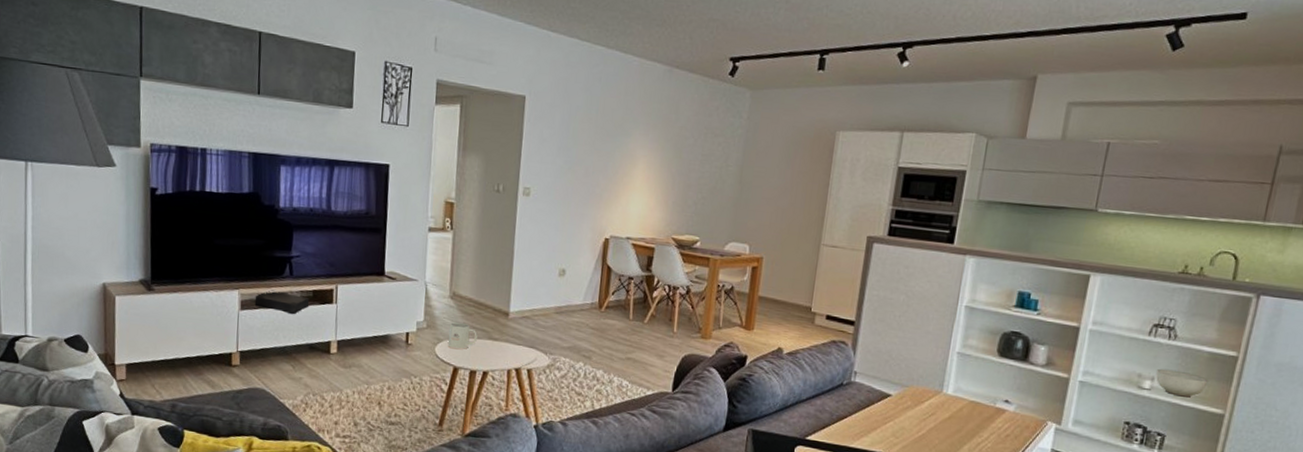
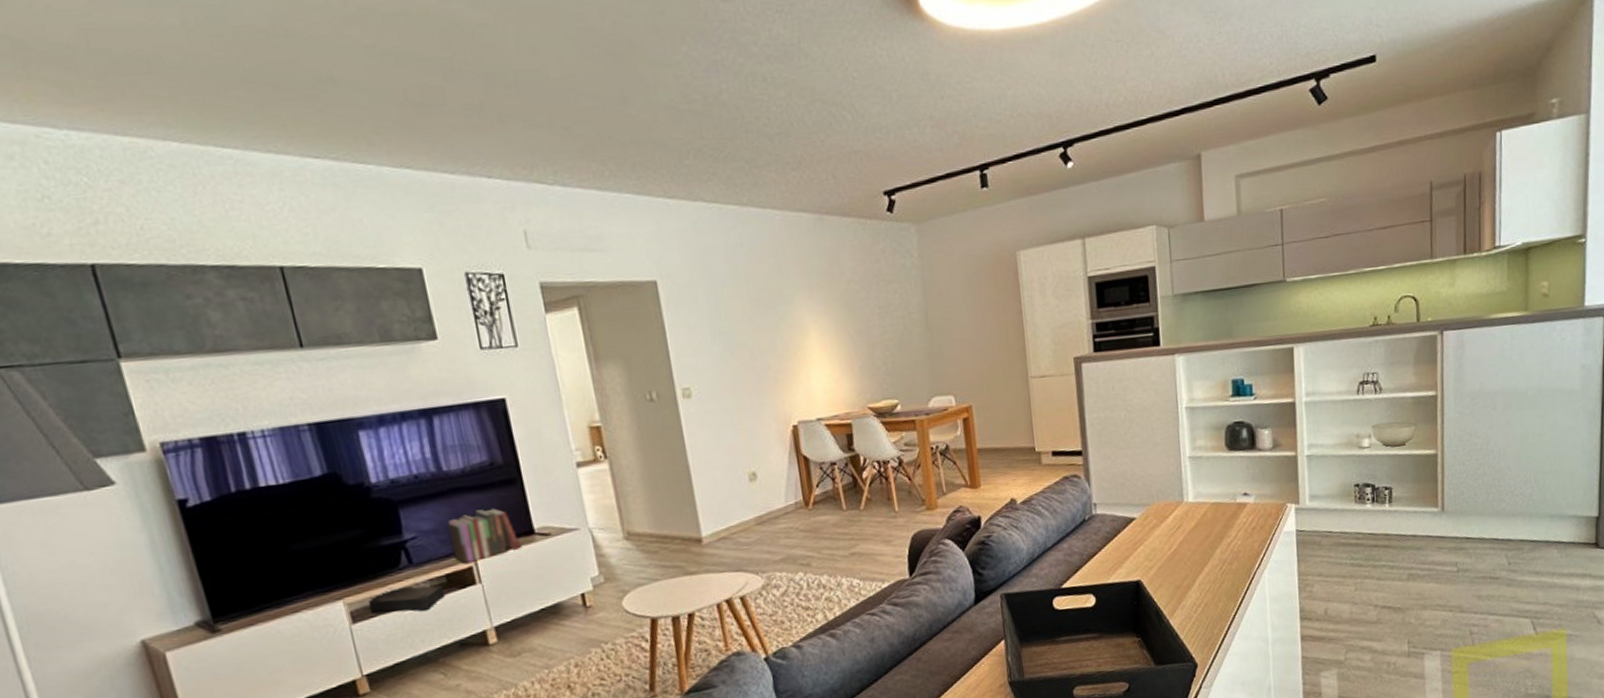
books: none [322,246,372,287] -> present [447,508,521,565]
mug: present [447,322,478,350] -> none [633,564,671,599]

